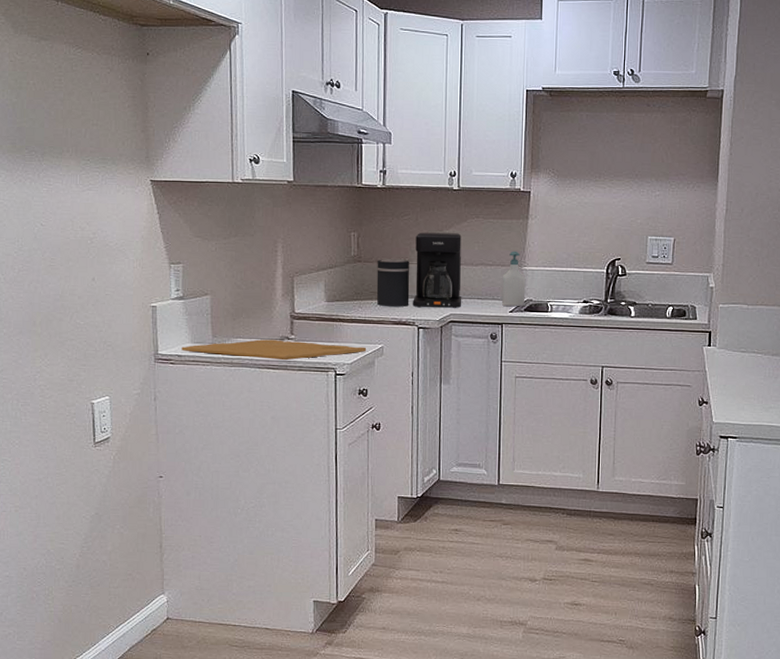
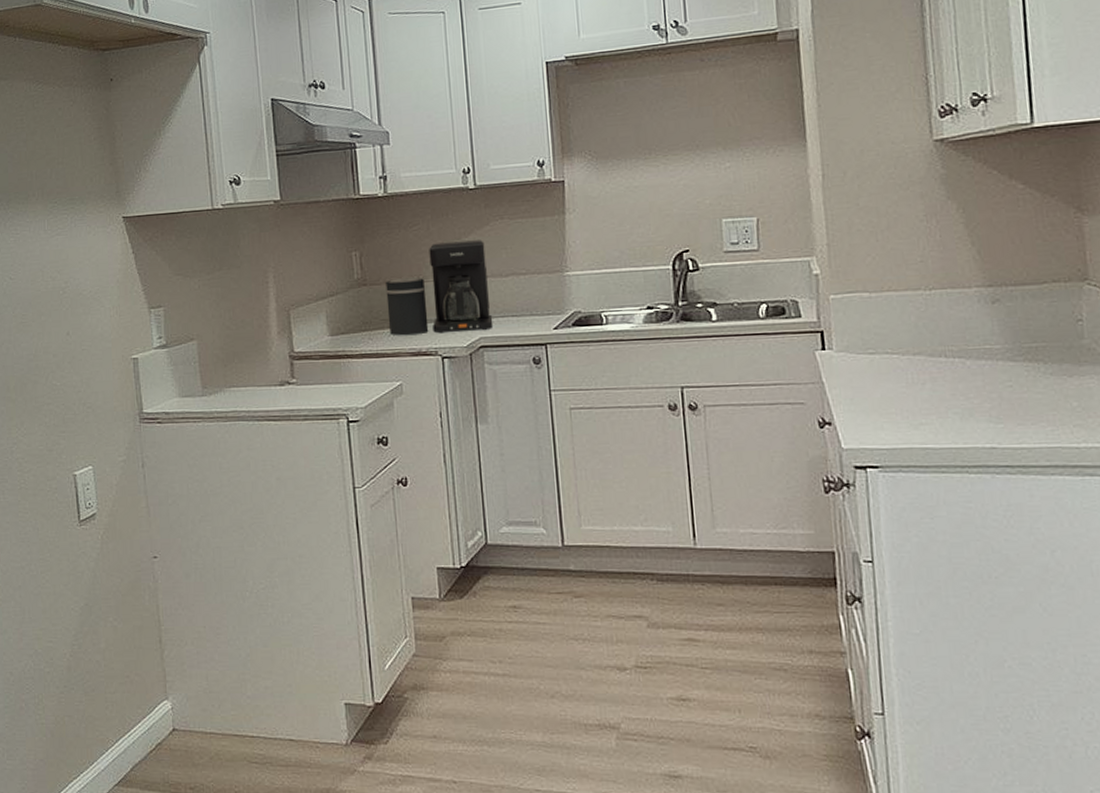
cutting board: present [181,339,367,361] -> none [168,385,383,410]
soap bottle: present [501,251,526,307] -> none [540,254,573,323]

